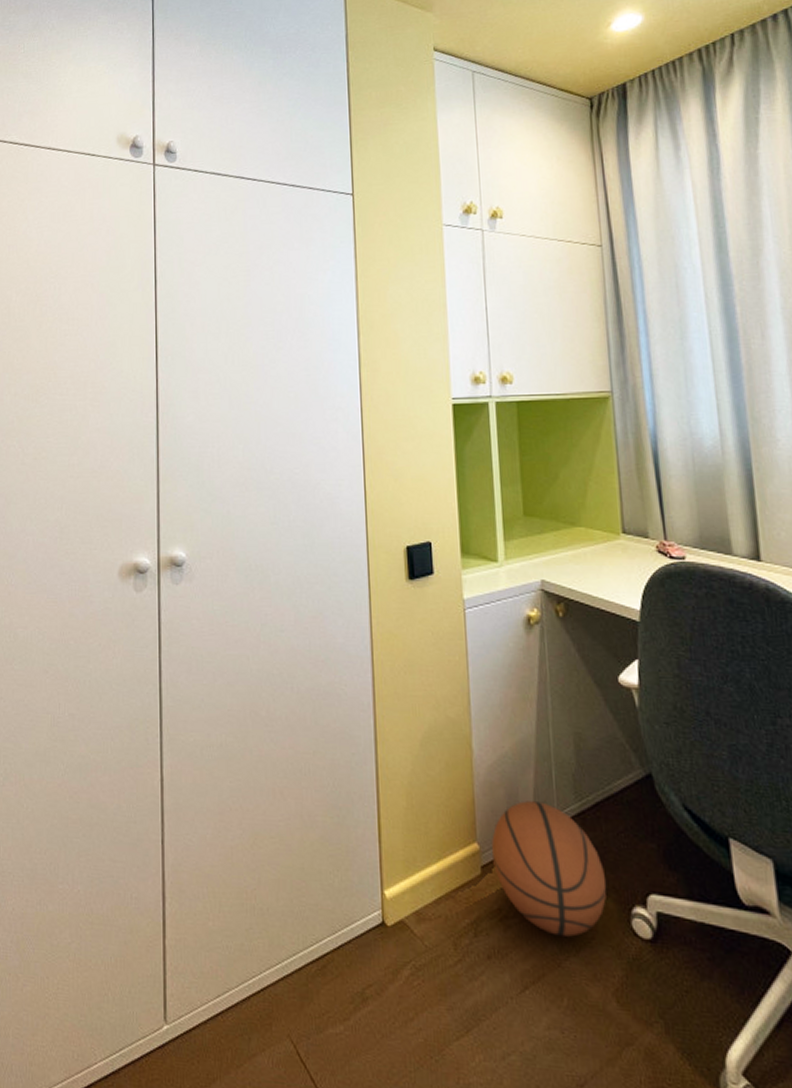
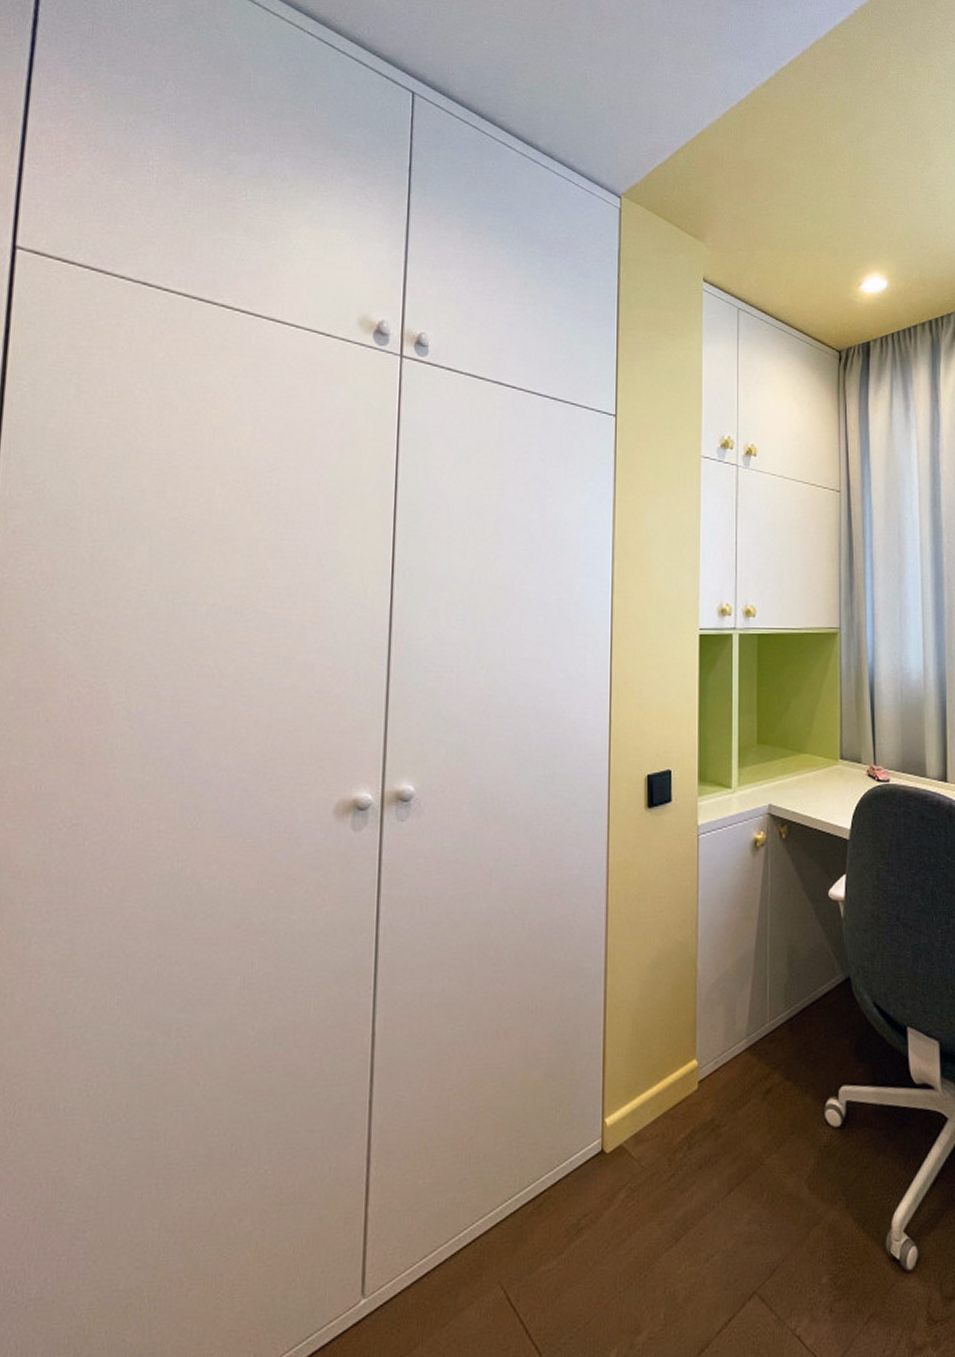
basketball: present [491,801,607,937] -> none [708,1013,807,1136]

